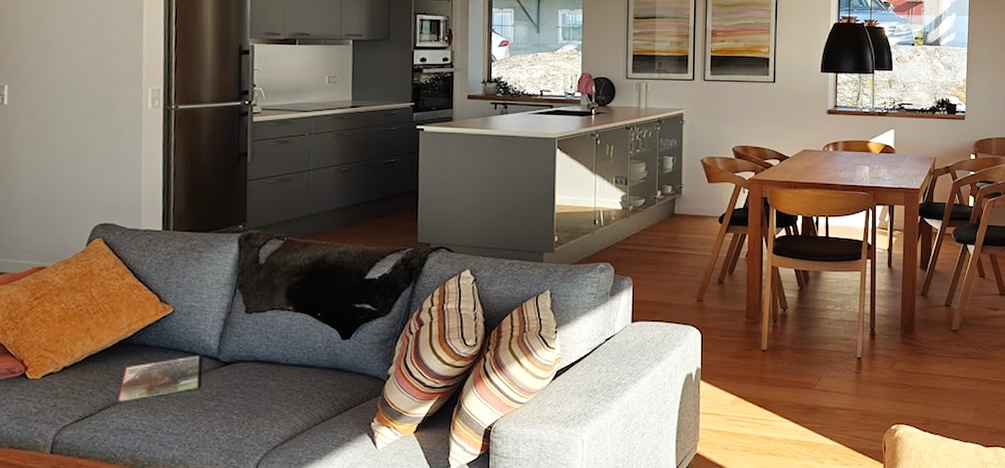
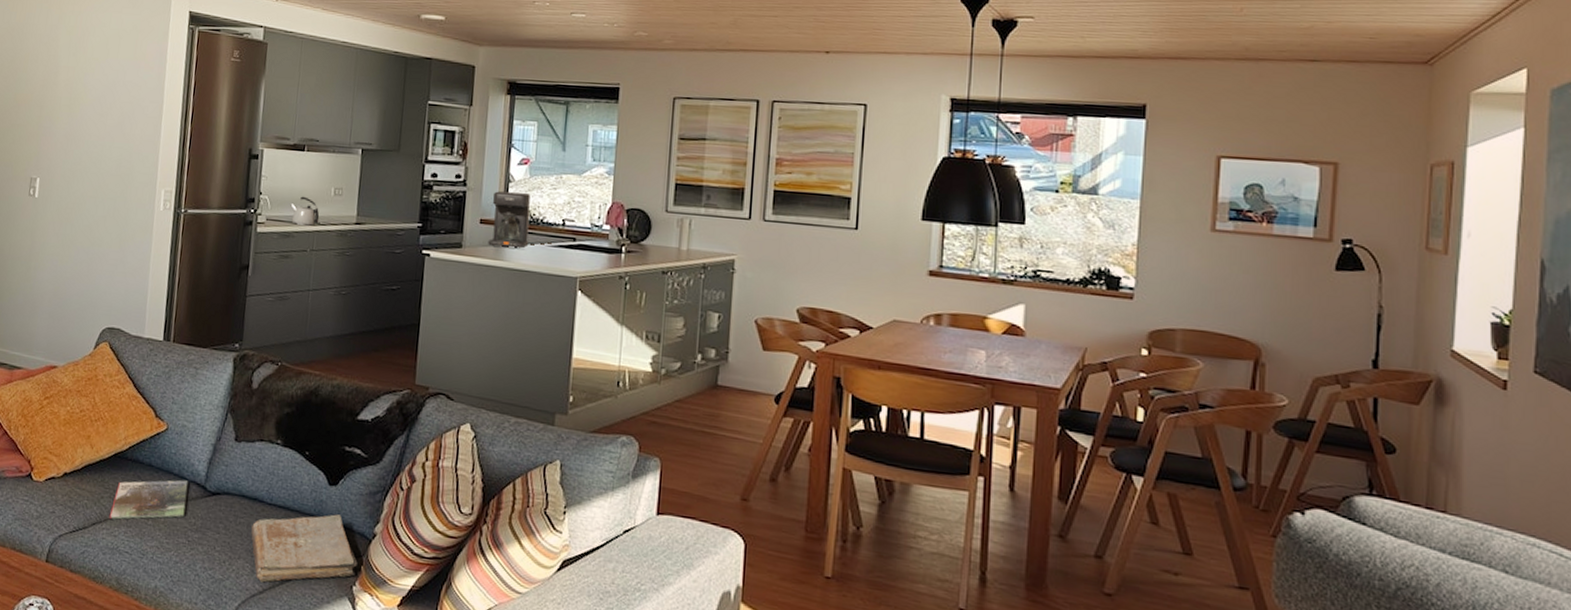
book: none [268,364,374,435] -> present [251,514,358,583]
kettle: none [285,86,316,113] -> present [290,196,320,226]
coffee maker: none [476,70,512,118] -> present [488,191,531,249]

